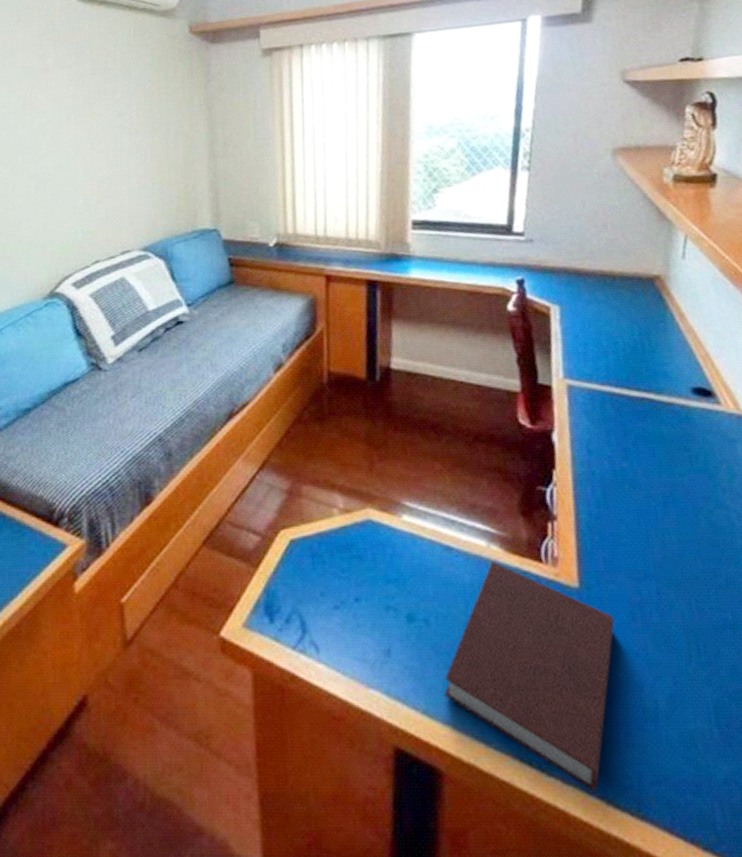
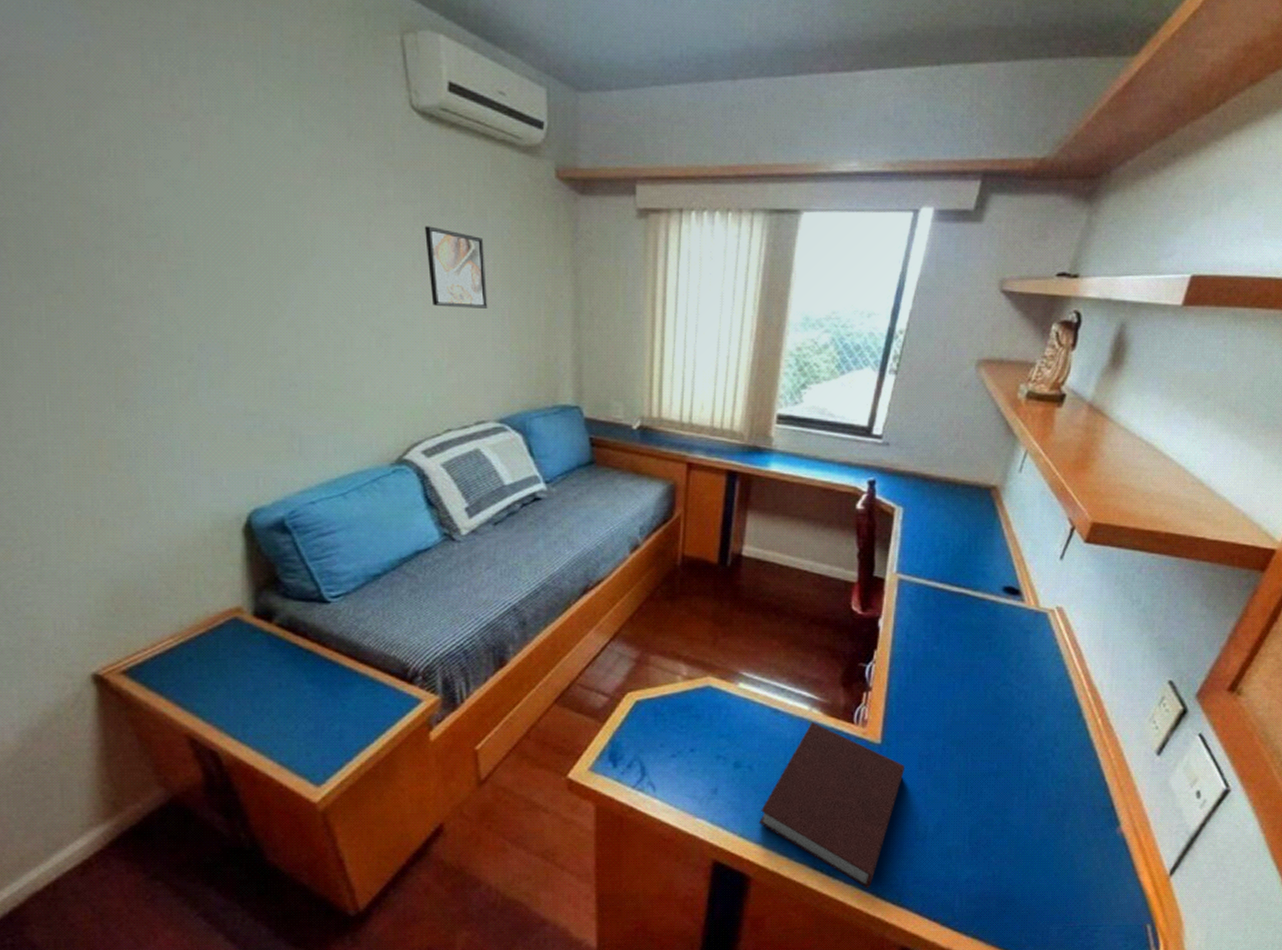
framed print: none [78,84,132,151] -> present [425,226,488,309]

